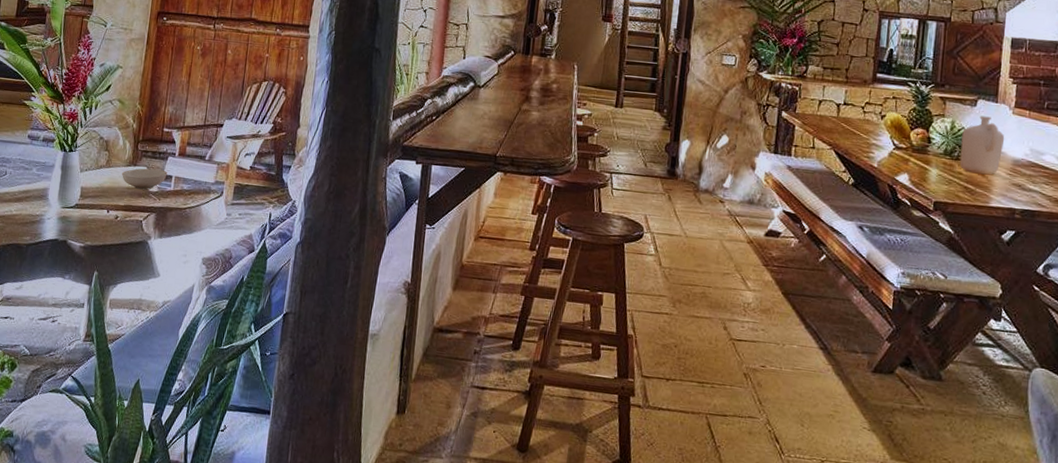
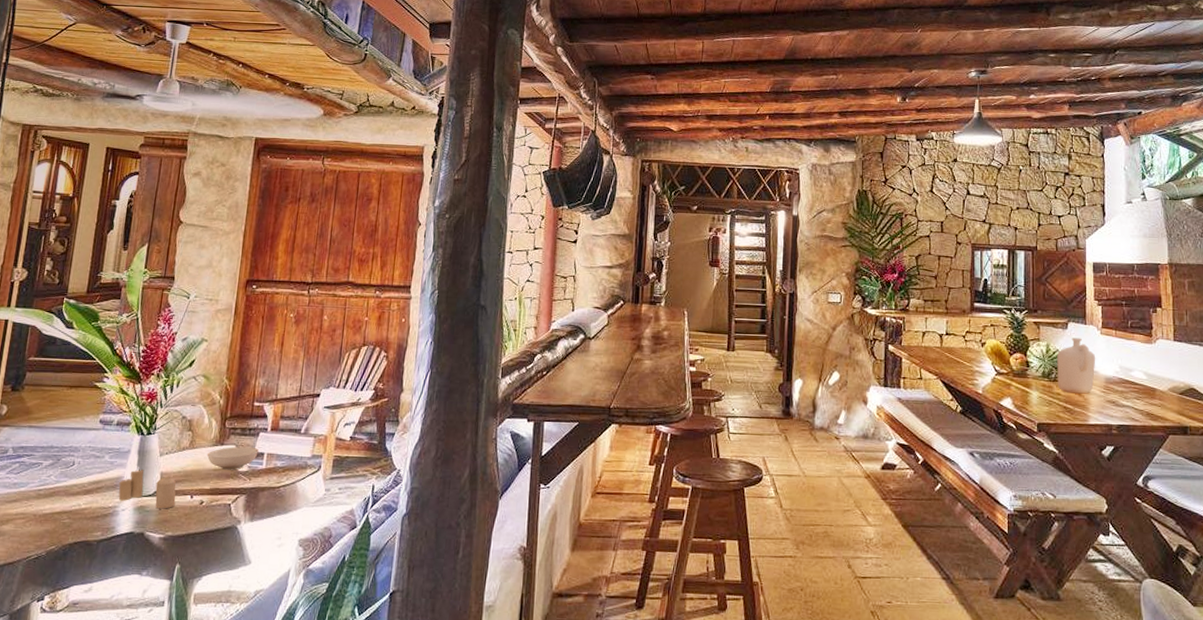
candle: none [44,179,66,211] -> present [118,466,144,501]
candle: none [76,191,95,221] -> present [155,476,176,509]

